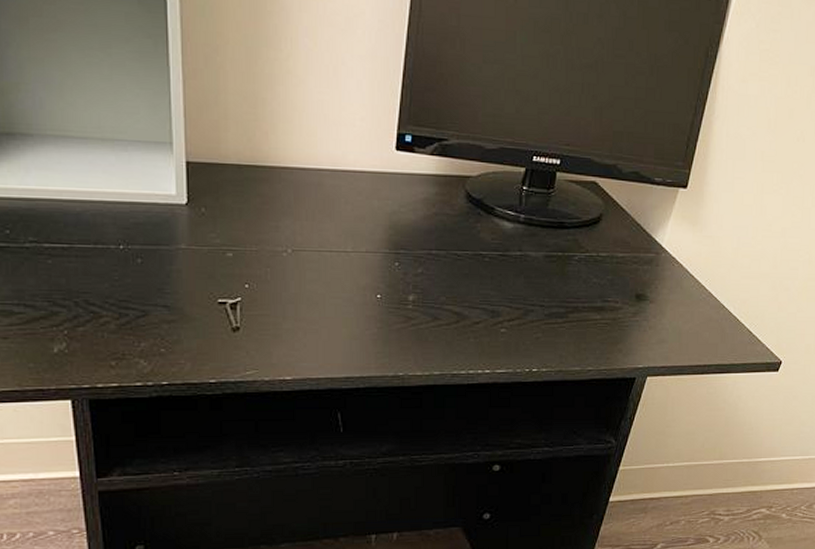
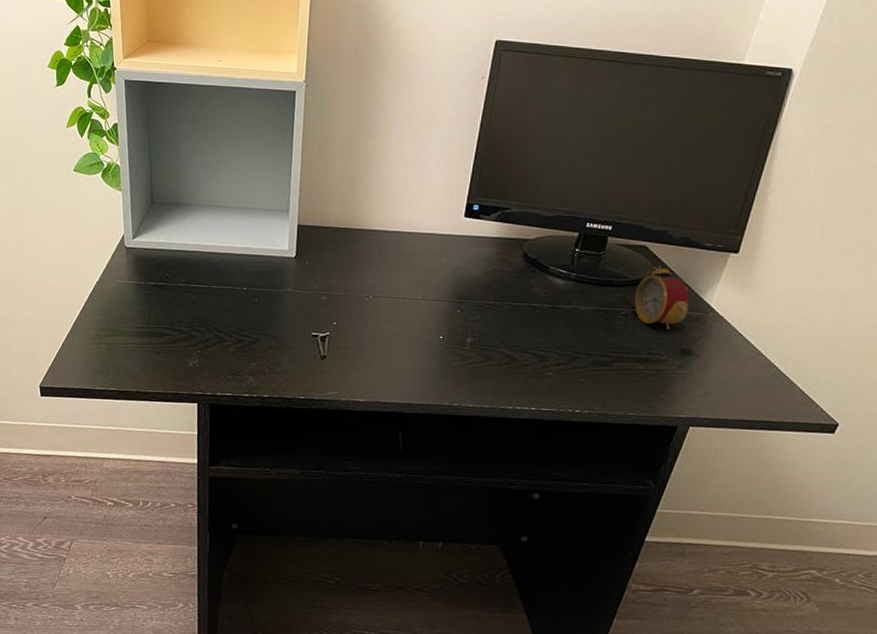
alarm clock: none [587,204,641,274] -> present [634,266,689,330]

